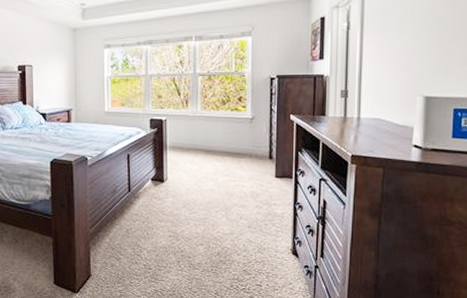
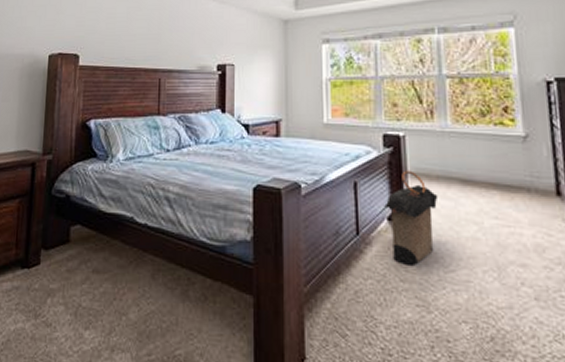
laundry hamper: none [148,145,188,210] -> present [383,170,438,265]

